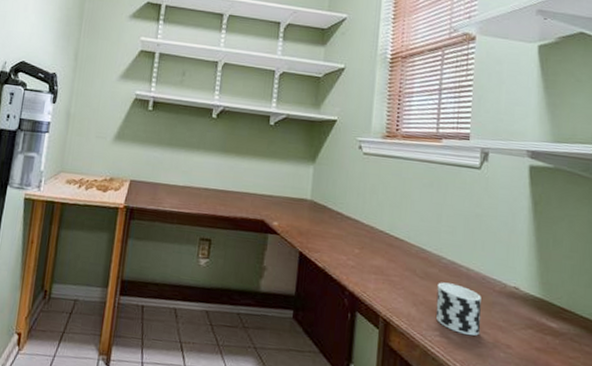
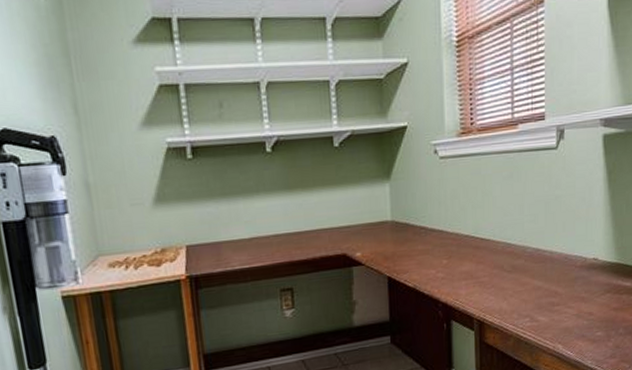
cup: present [435,282,481,336] -> none [525,269,566,314]

